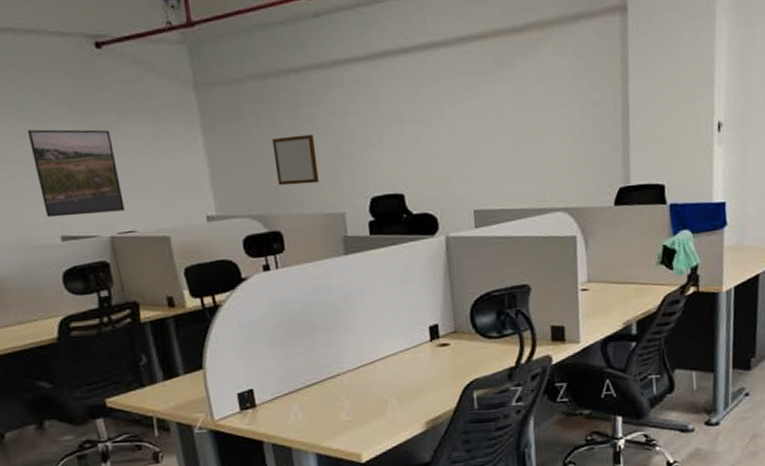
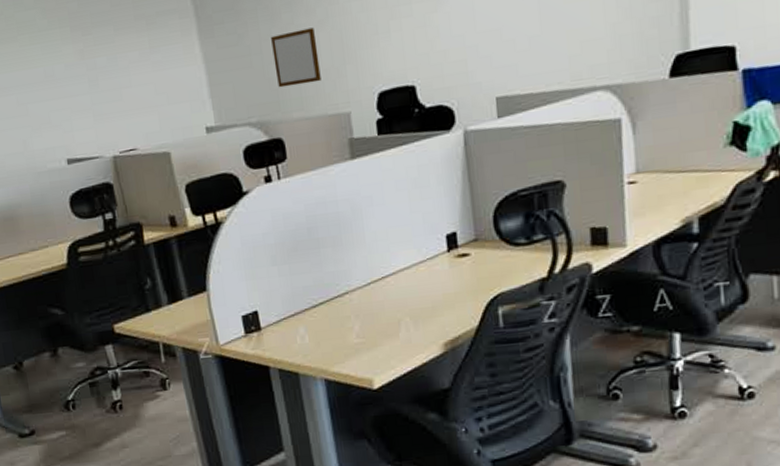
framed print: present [27,129,125,217] -> none [32,44,126,141]

